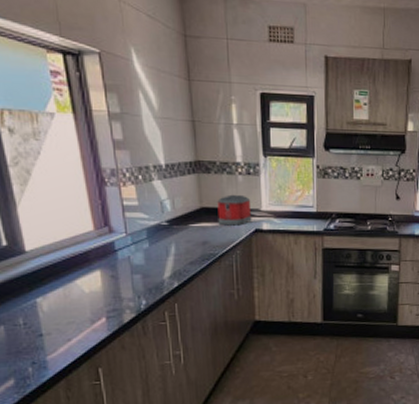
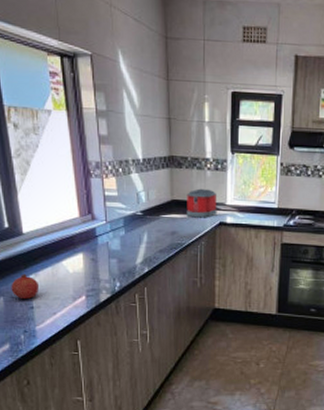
fruit: none [13,297,49,326] -> present [11,273,40,299]

